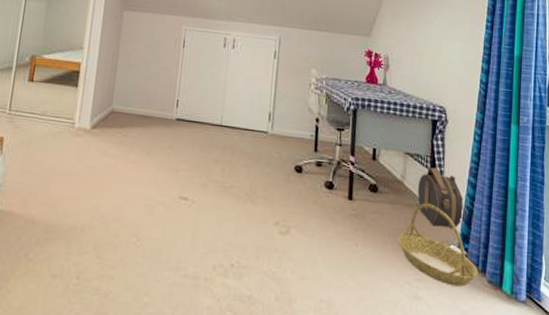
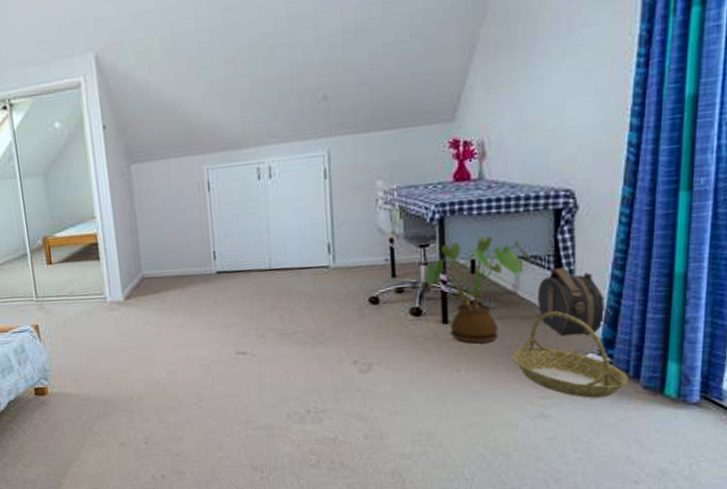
house plant: none [336,130,415,223] -> present [422,236,530,344]

